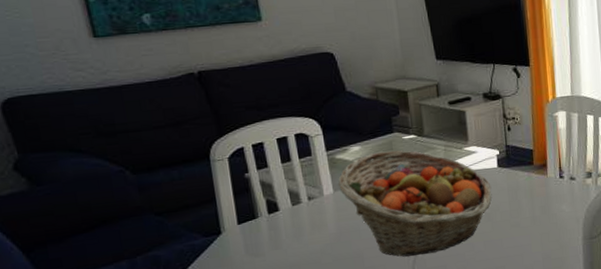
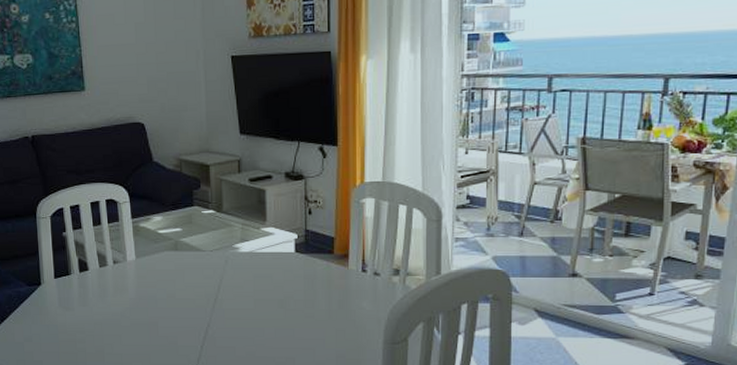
fruit basket: present [337,150,492,257] -> none [139,224,287,332]

